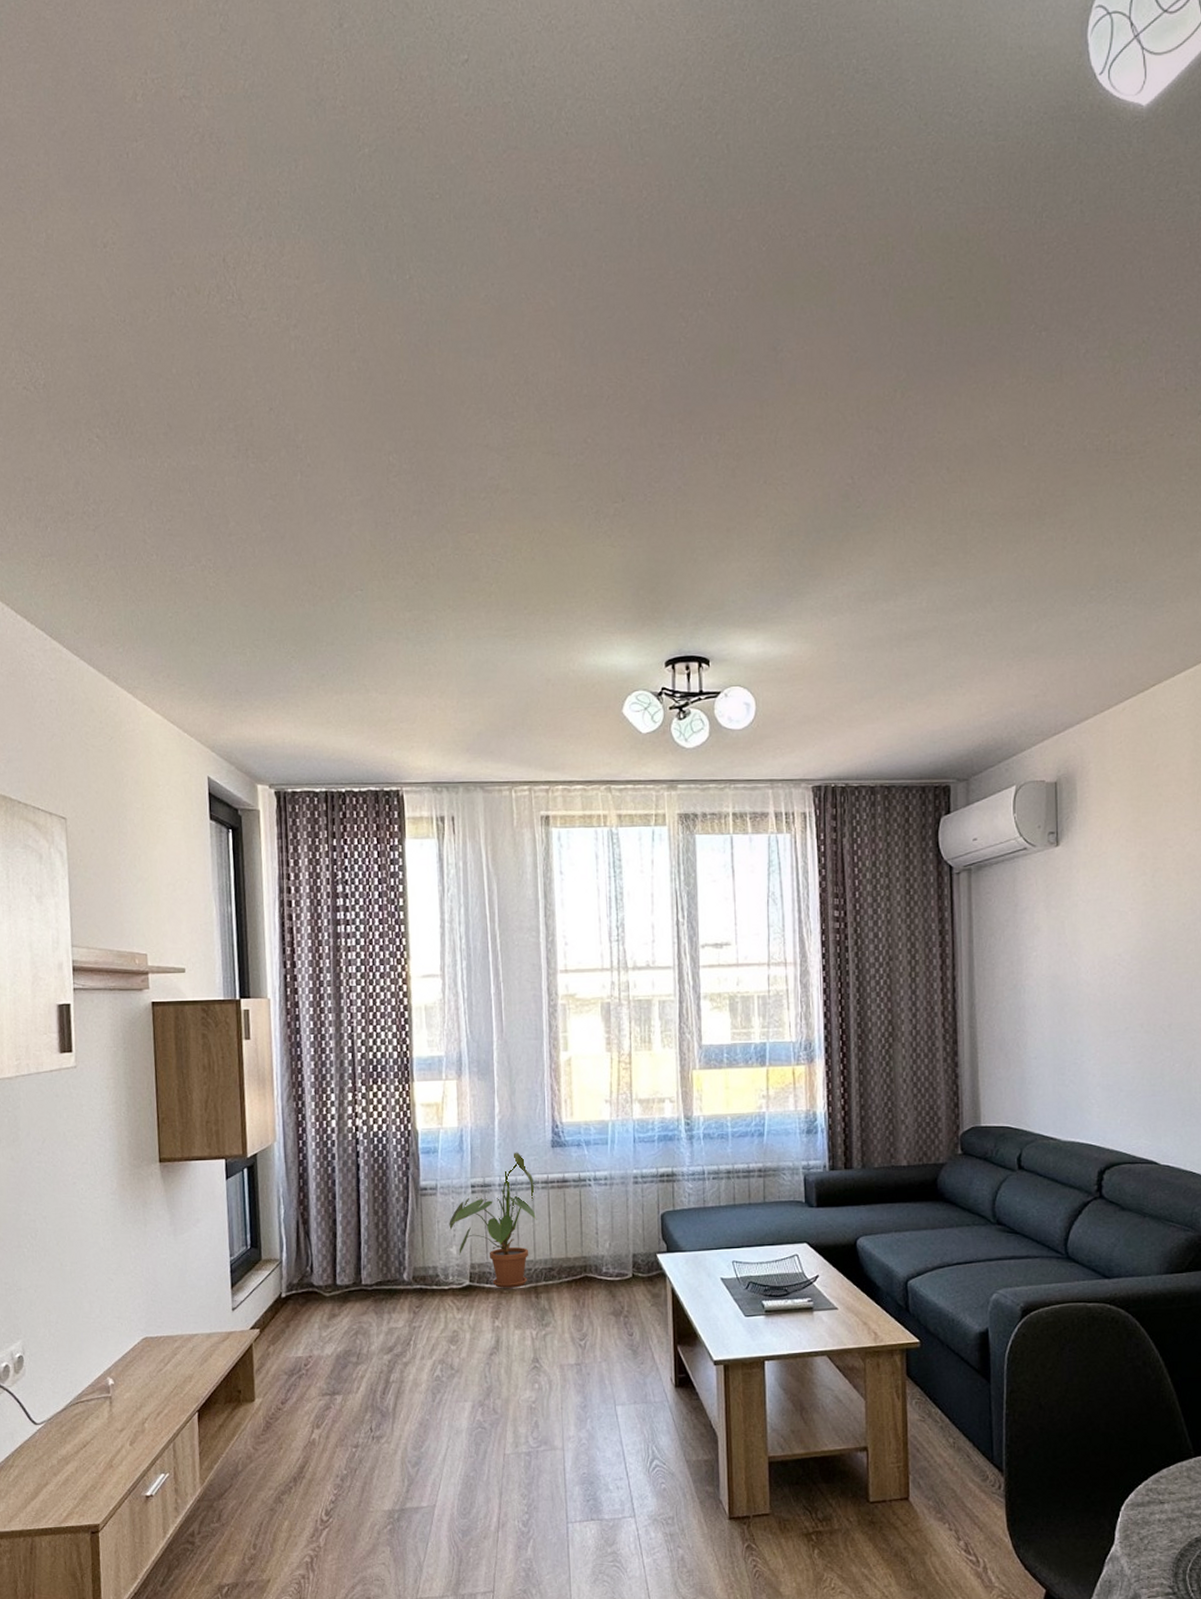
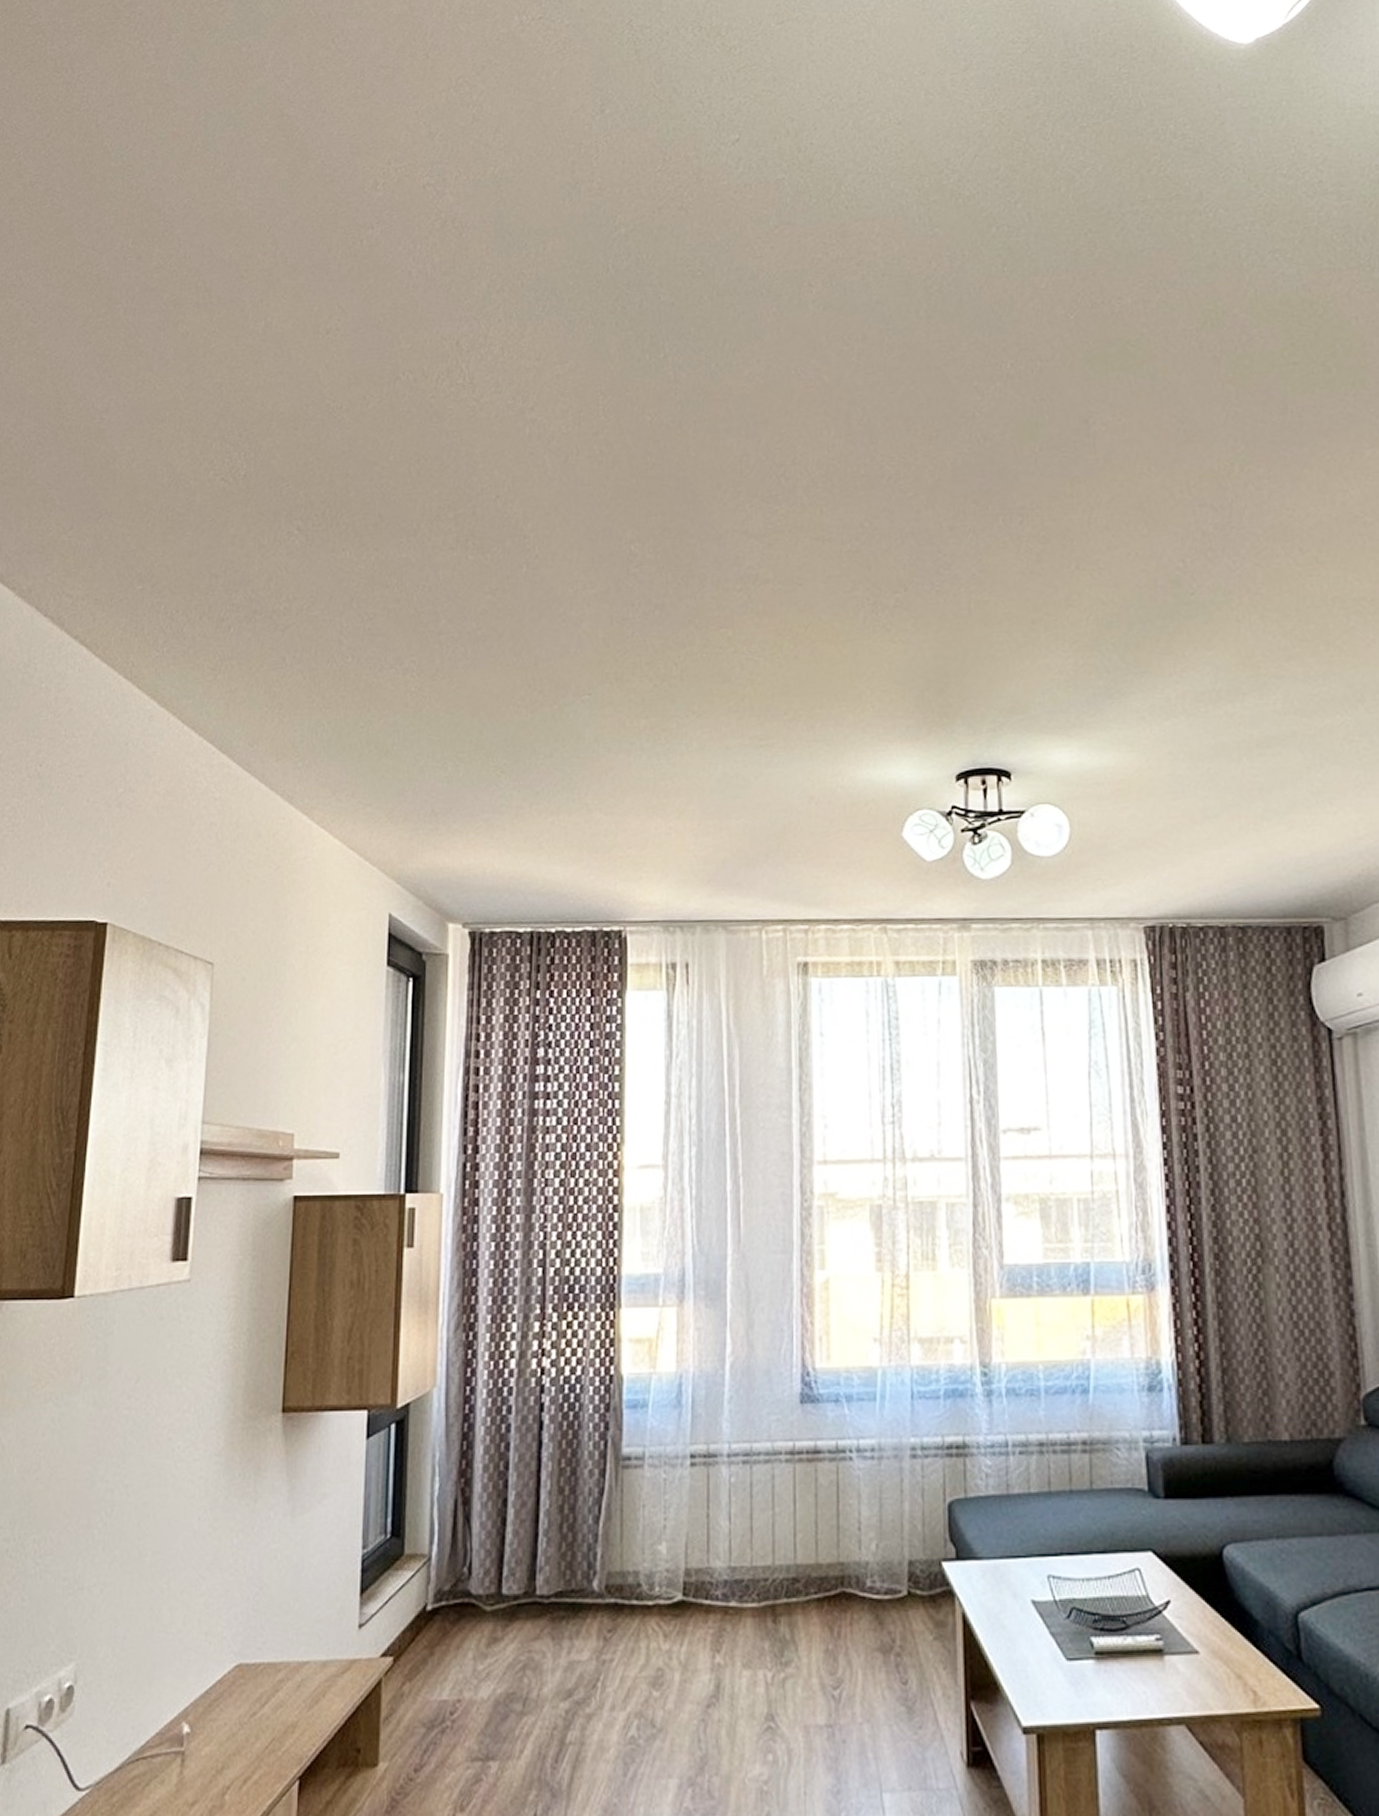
house plant: present [449,1152,537,1288] -> none [658,1409,778,1606]

